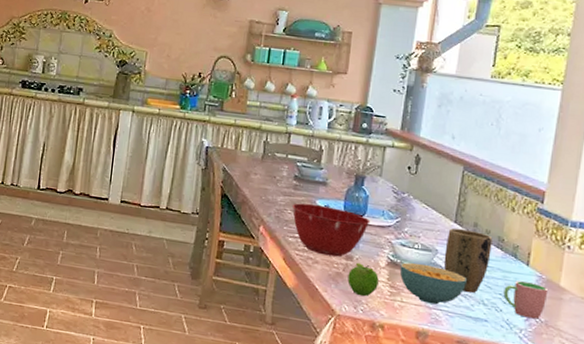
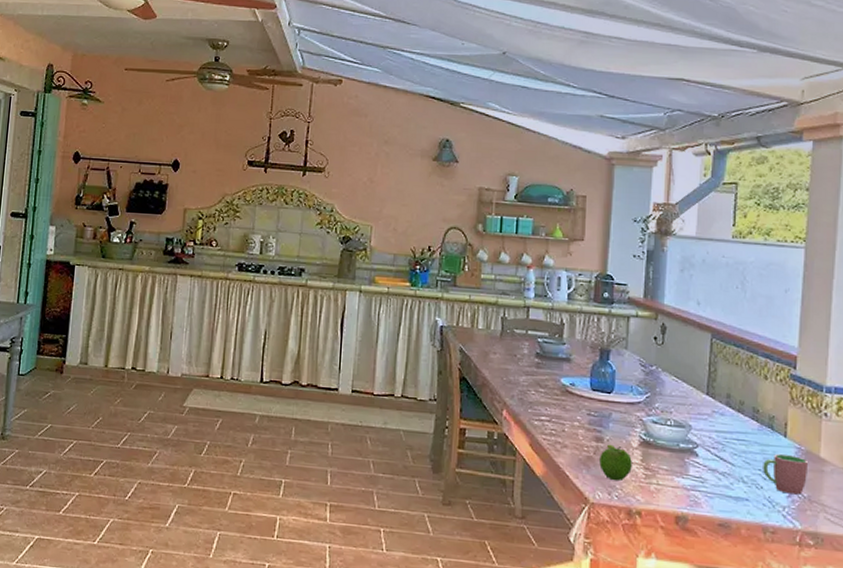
mixing bowl: present [292,203,371,257] -> none [535,382,619,440]
cereal bowl: present [399,262,467,305] -> none [653,440,724,486]
plant pot: present [443,228,493,293] -> none [698,400,747,471]

